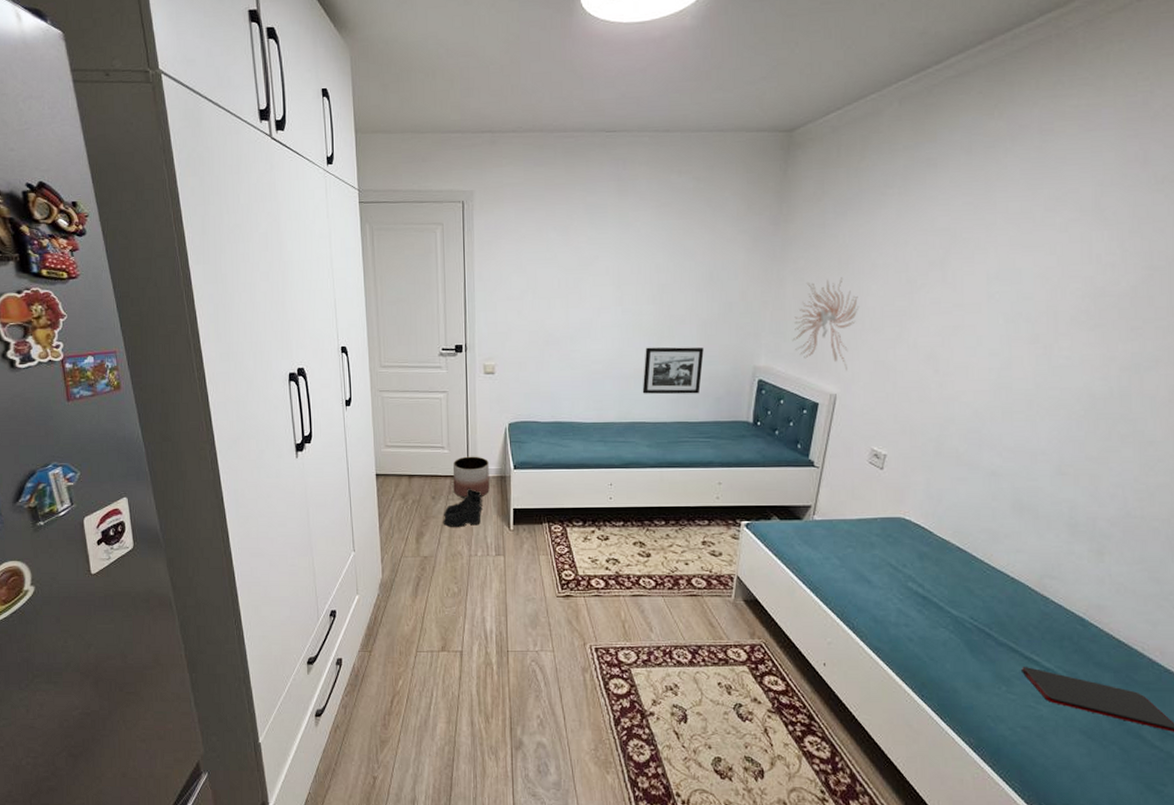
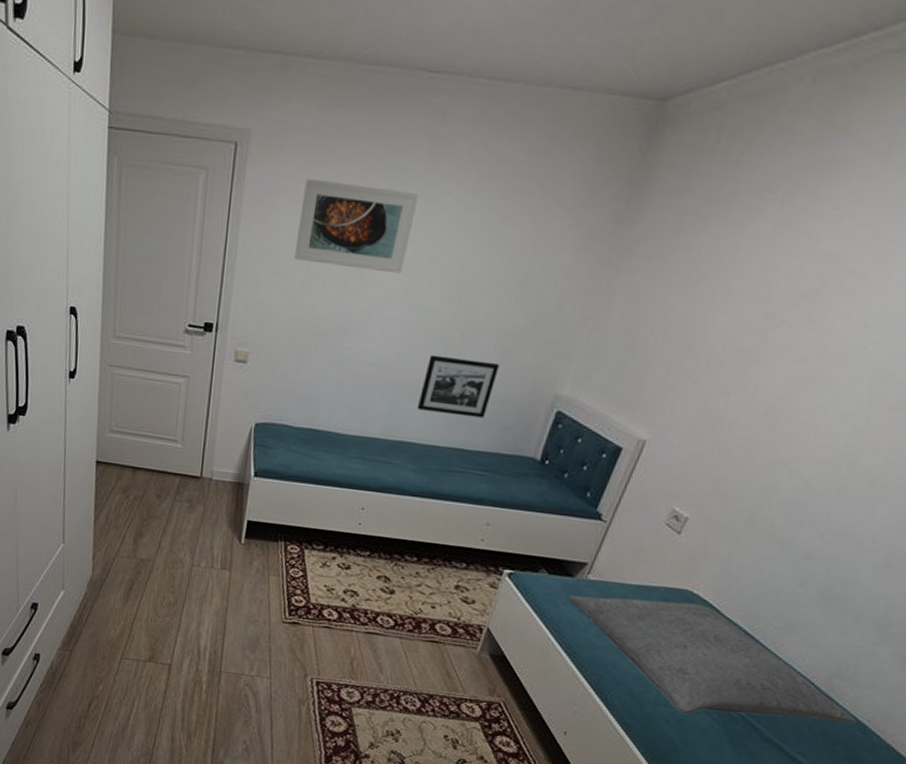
boots: present [443,488,484,527] -> none [166,490,215,533]
planter: present [453,456,490,498] -> none [182,454,227,502]
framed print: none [521,221,615,287] -> present [294,178,419,274]
wall sculpture: present [792,277,860,371] -> none [607,299,699,414]
pillow: none [801,529,1074,631] -> present [568,595,857,724]

